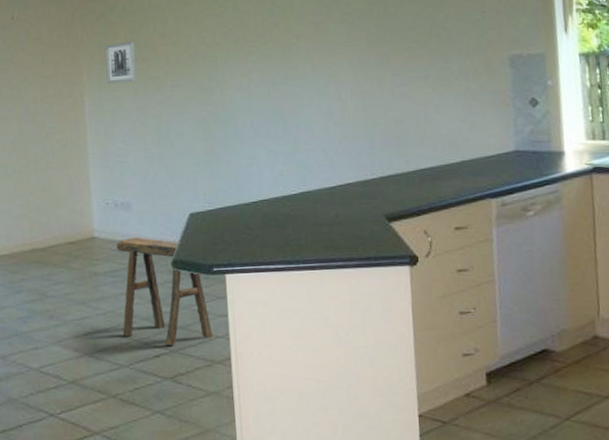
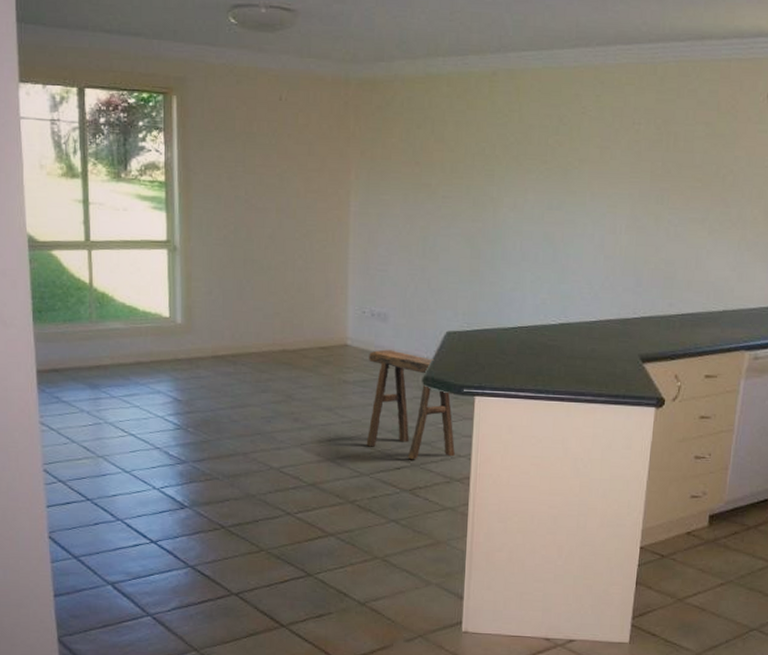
wall art: present [105,41,137,84] -> none [376,142,410,187]

